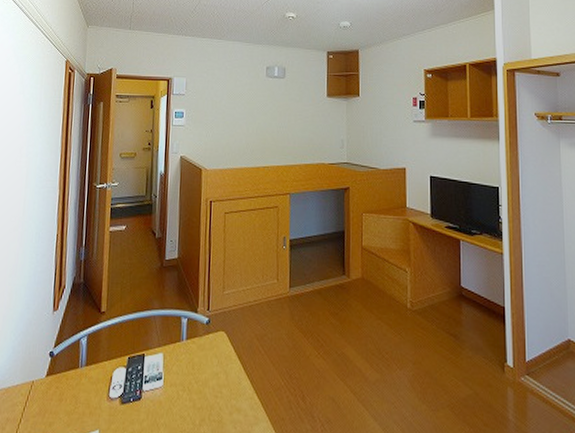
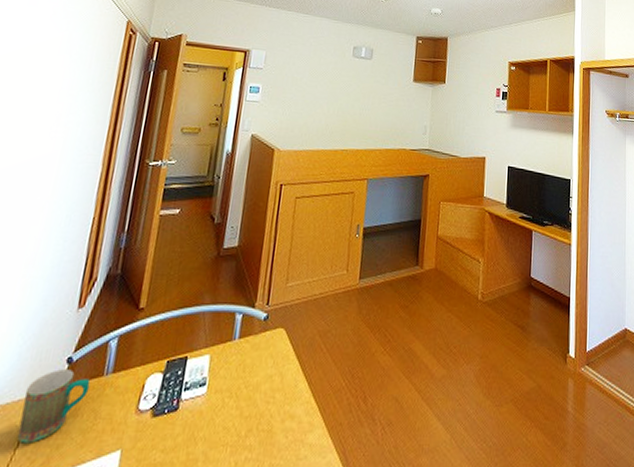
mug: none [19,361,69,420] -> present [17,369,91,443]

